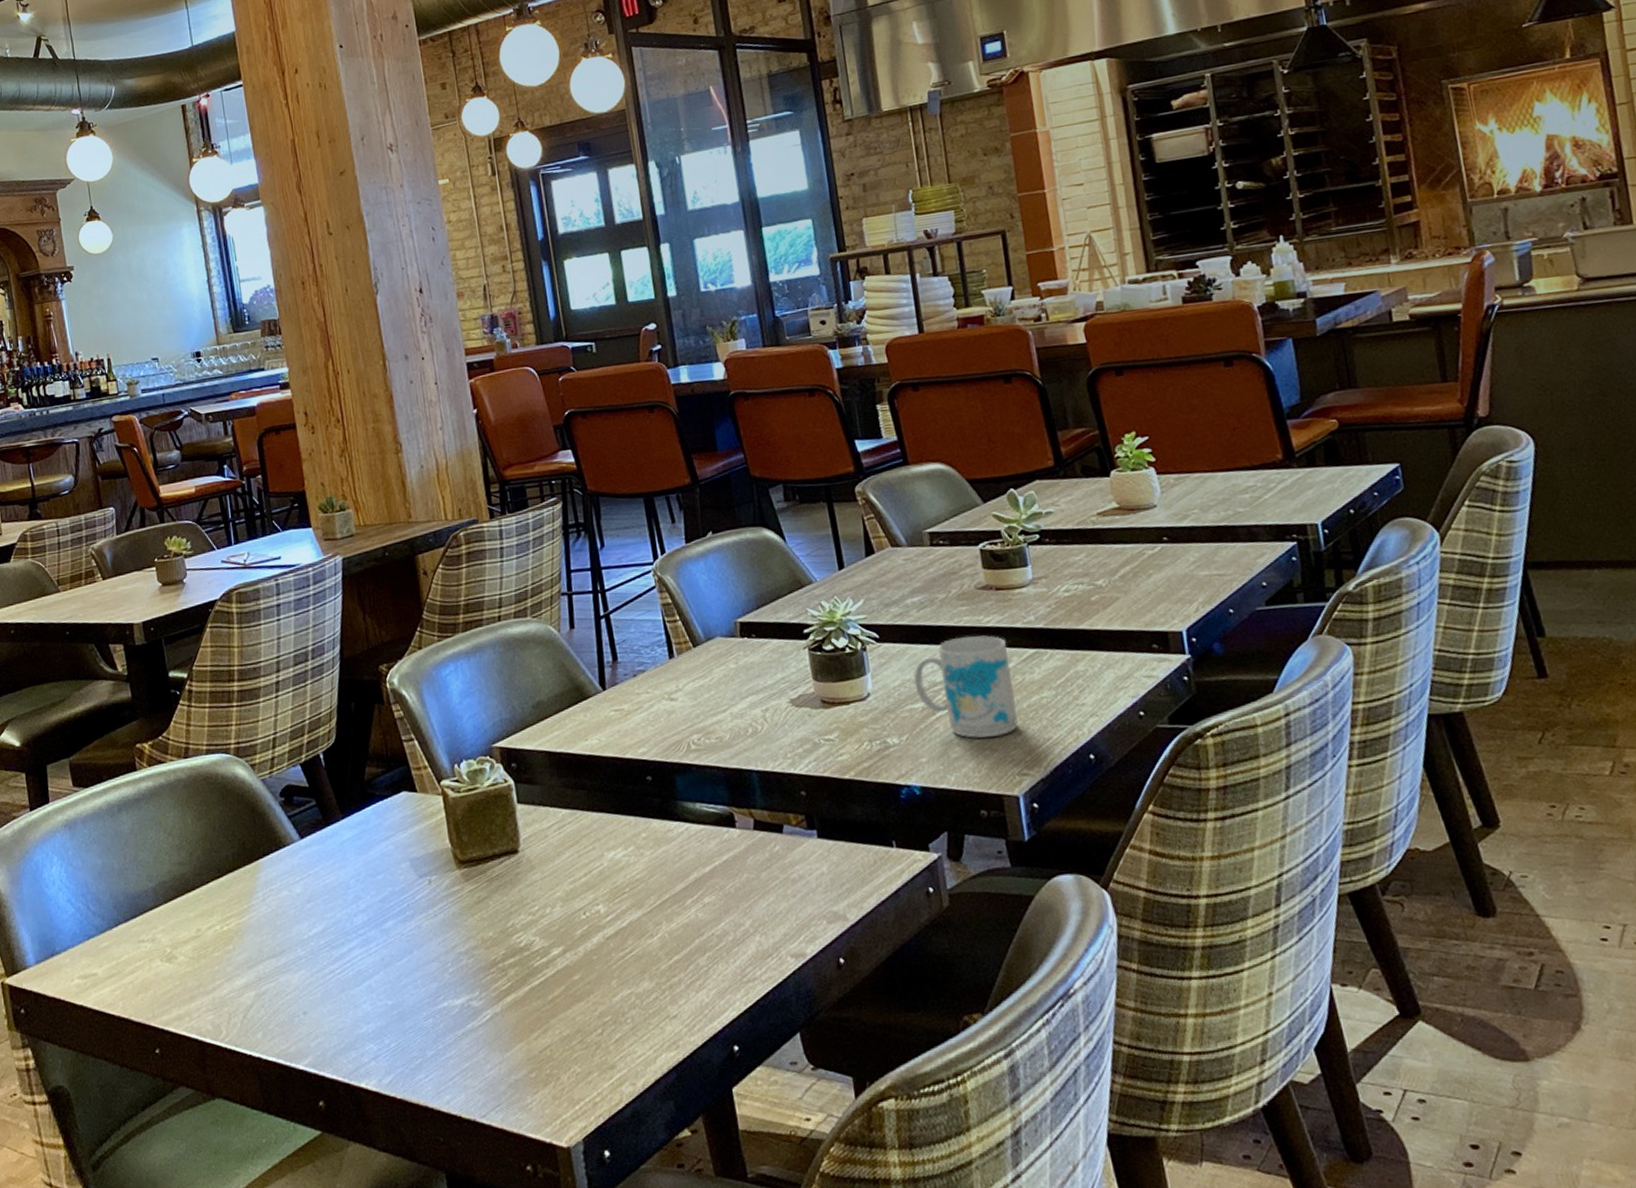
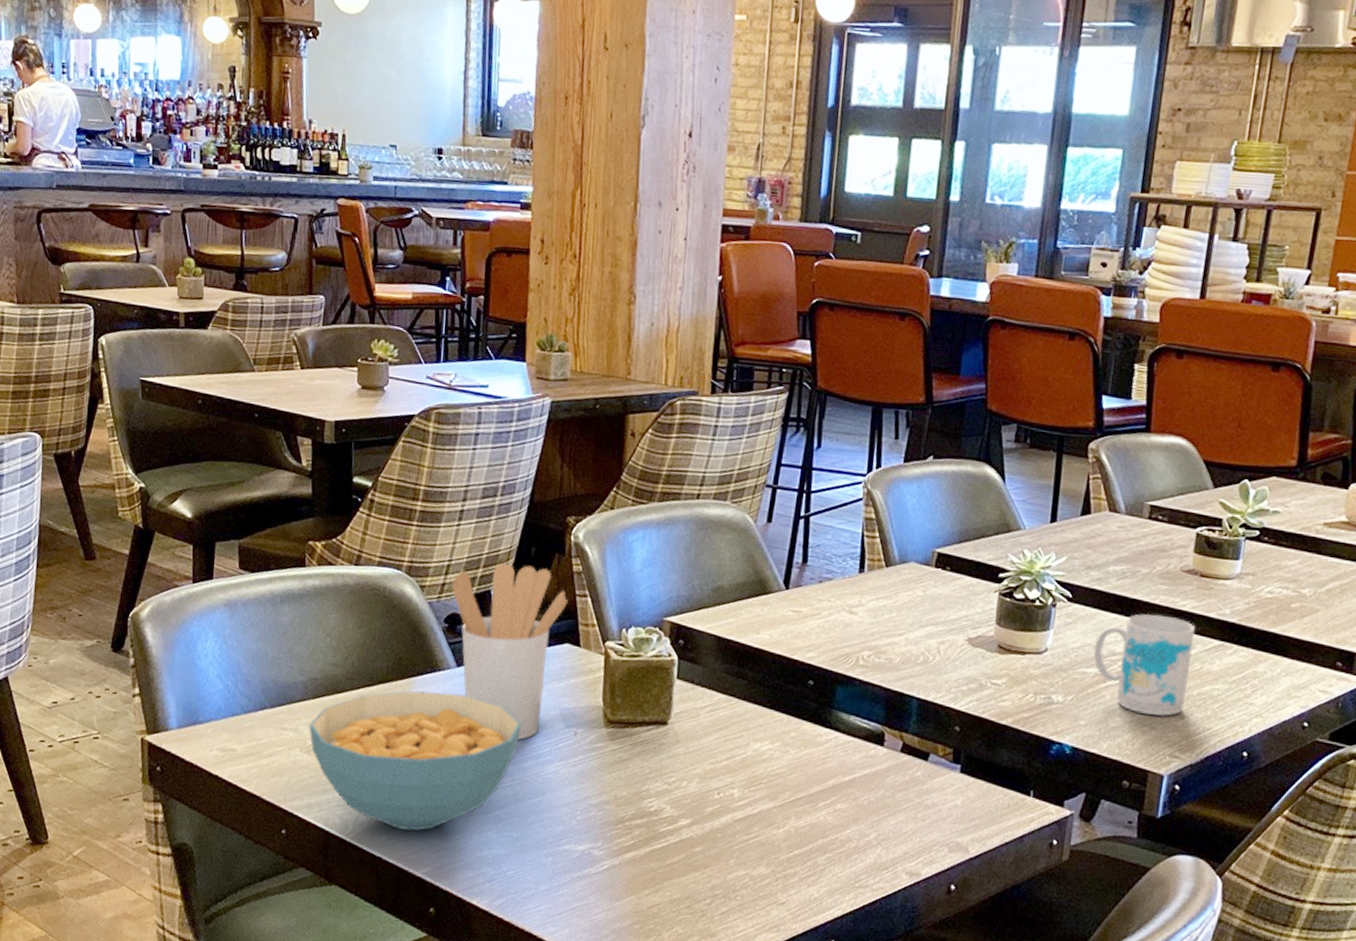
cereal bowl: none [165,866,376,1023] -> present [309,690,522,832]
utensil holder: none [281,721,396,901] -> present [452,563,568,740]

